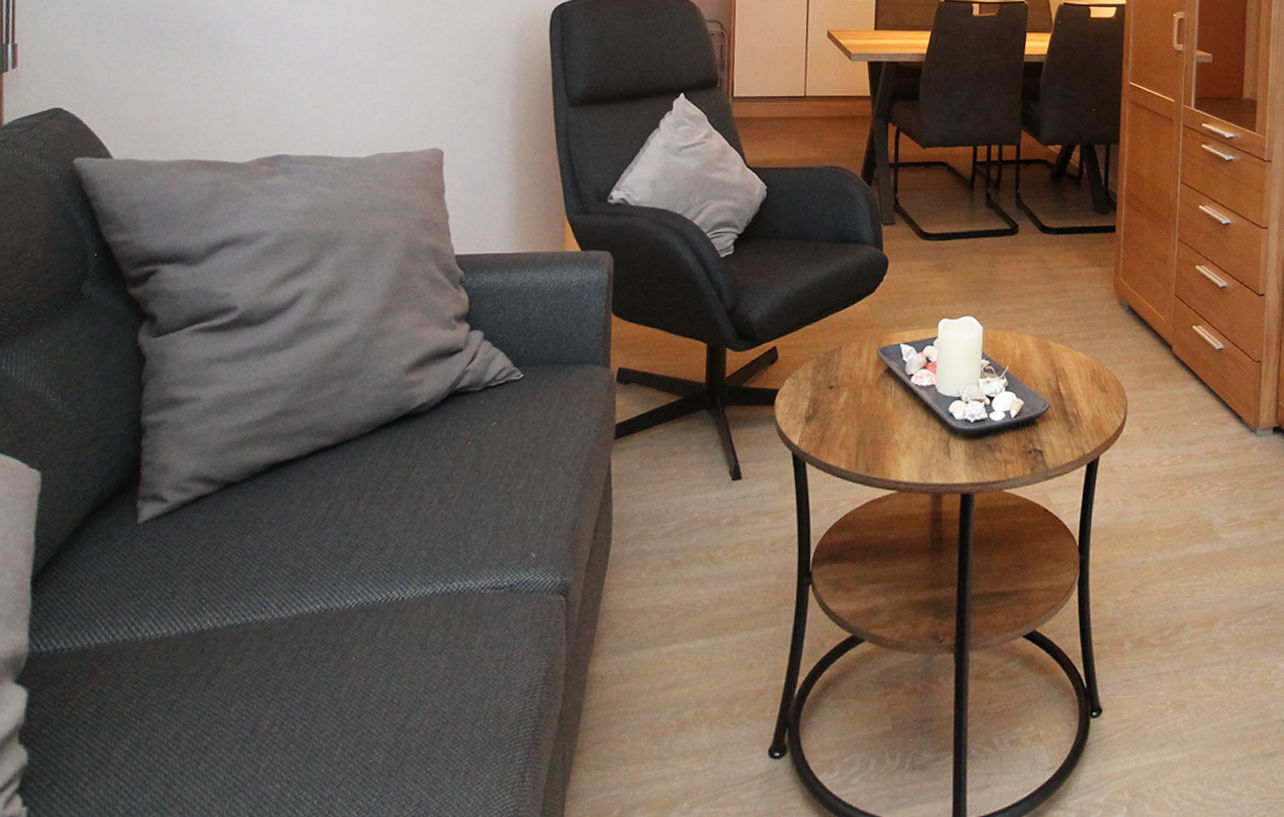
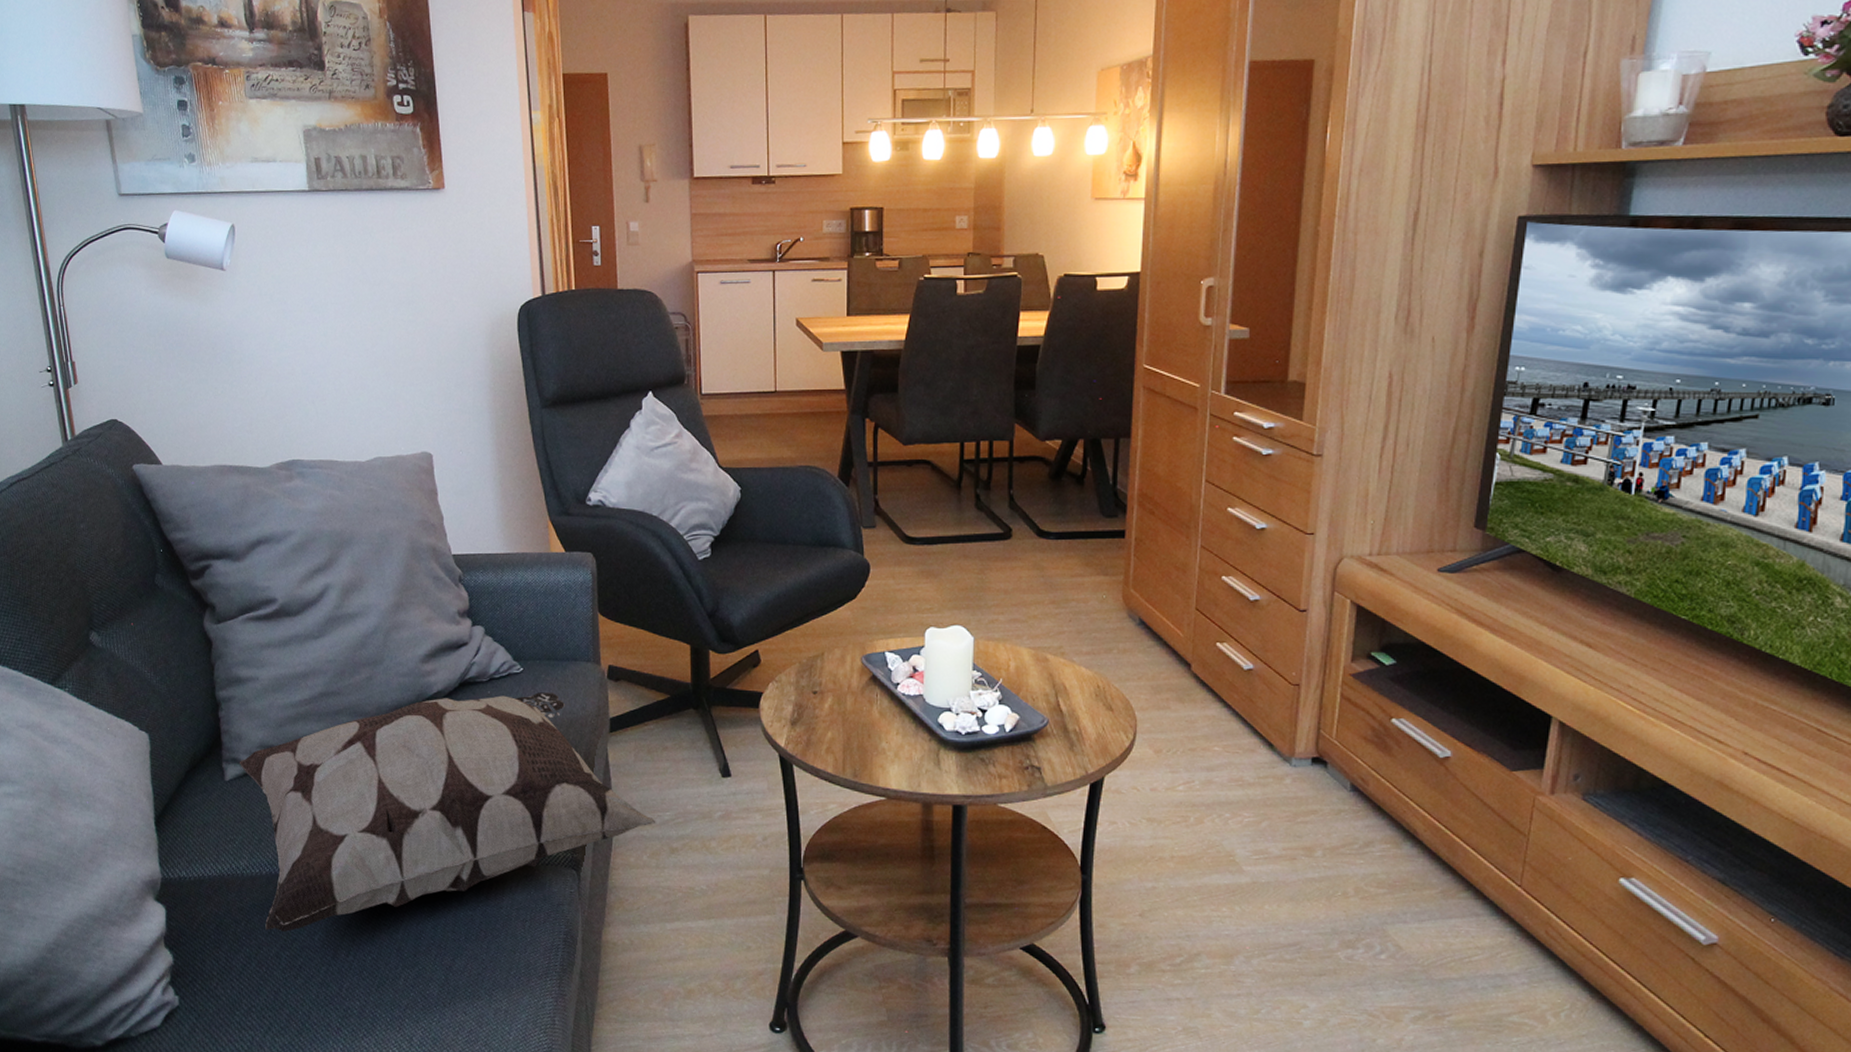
decorative pillow: none [160,399,660,706] -> present [240,692,658,933]

